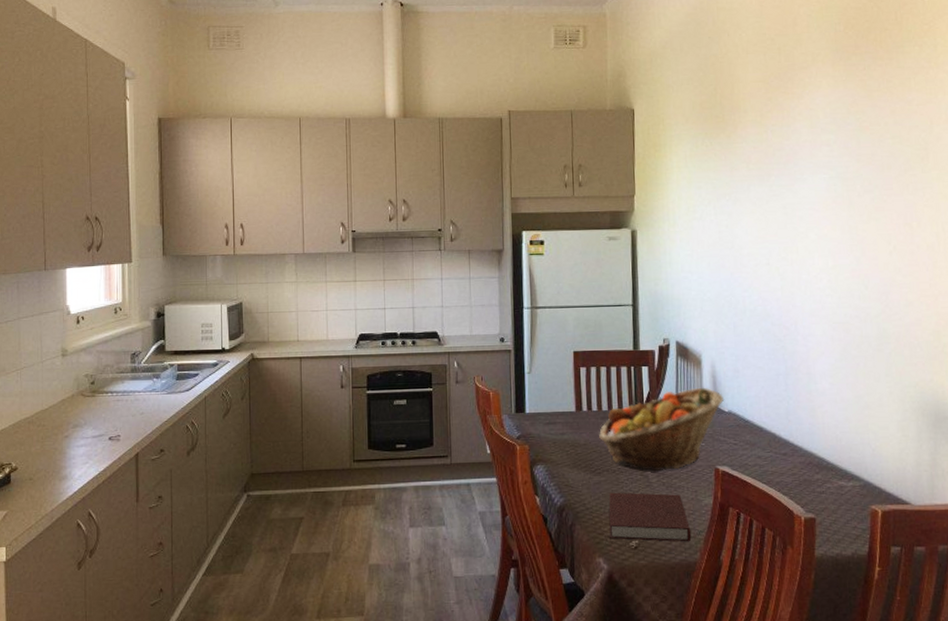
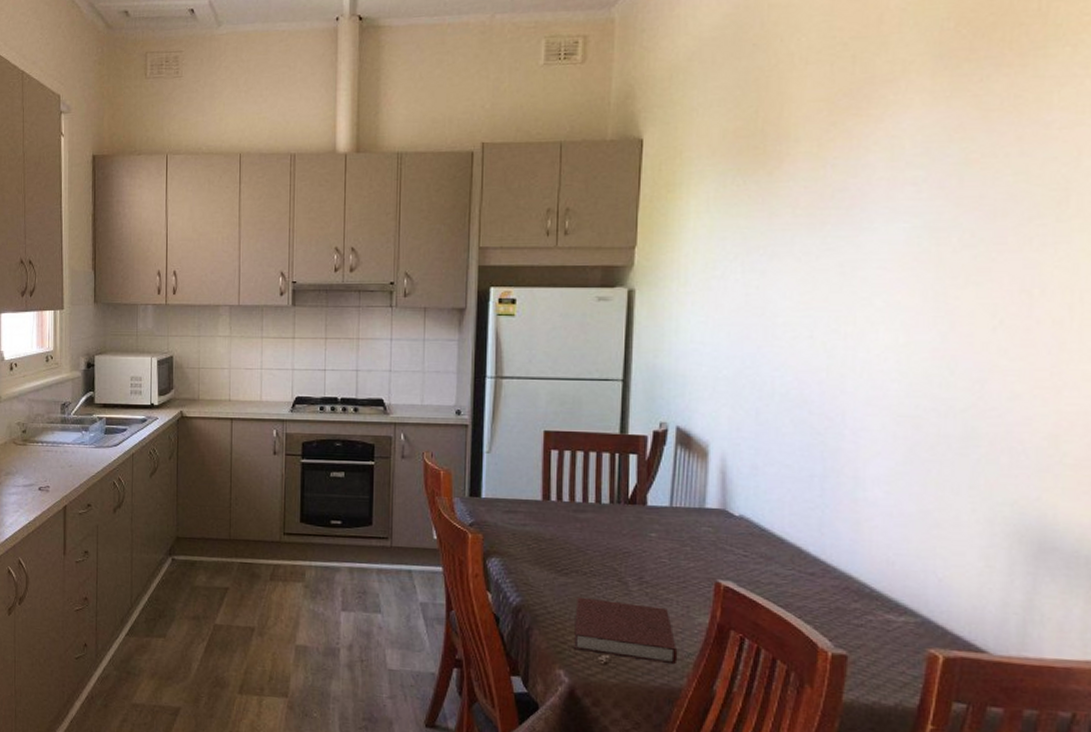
fruit basket: present [599,387,725,472] -> none [569,484,736,579]

